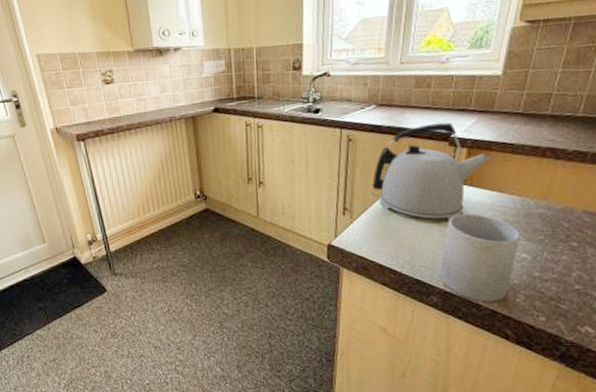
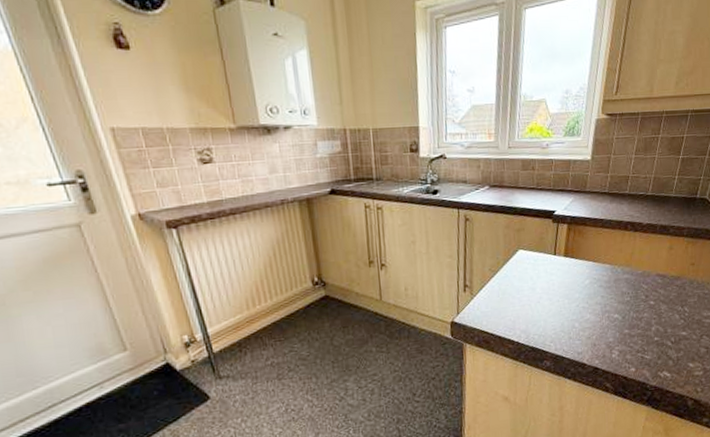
kettle: present [372,122,492,220] -> none [489,201,587,290]
mug: present [440,213,521,302] -> none [551,282,613,361]

